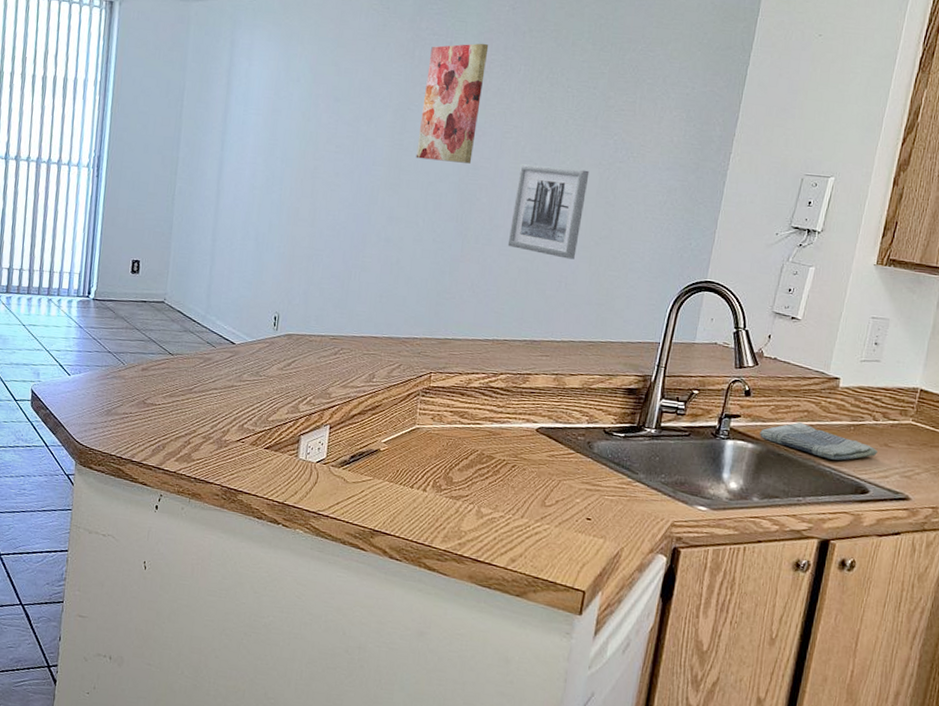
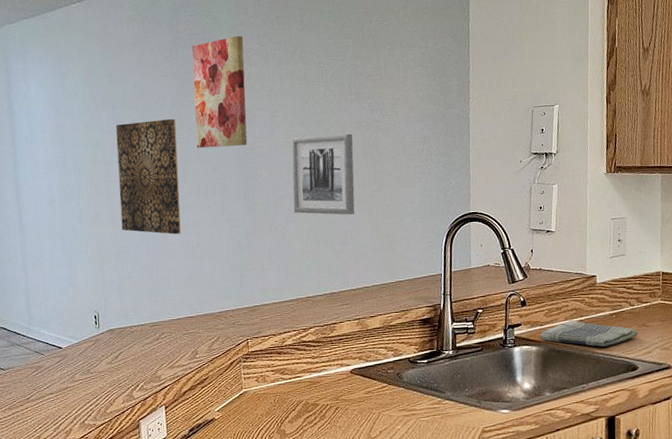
wall art: none [320,118,399,247] -> present [115,119,181,235]

